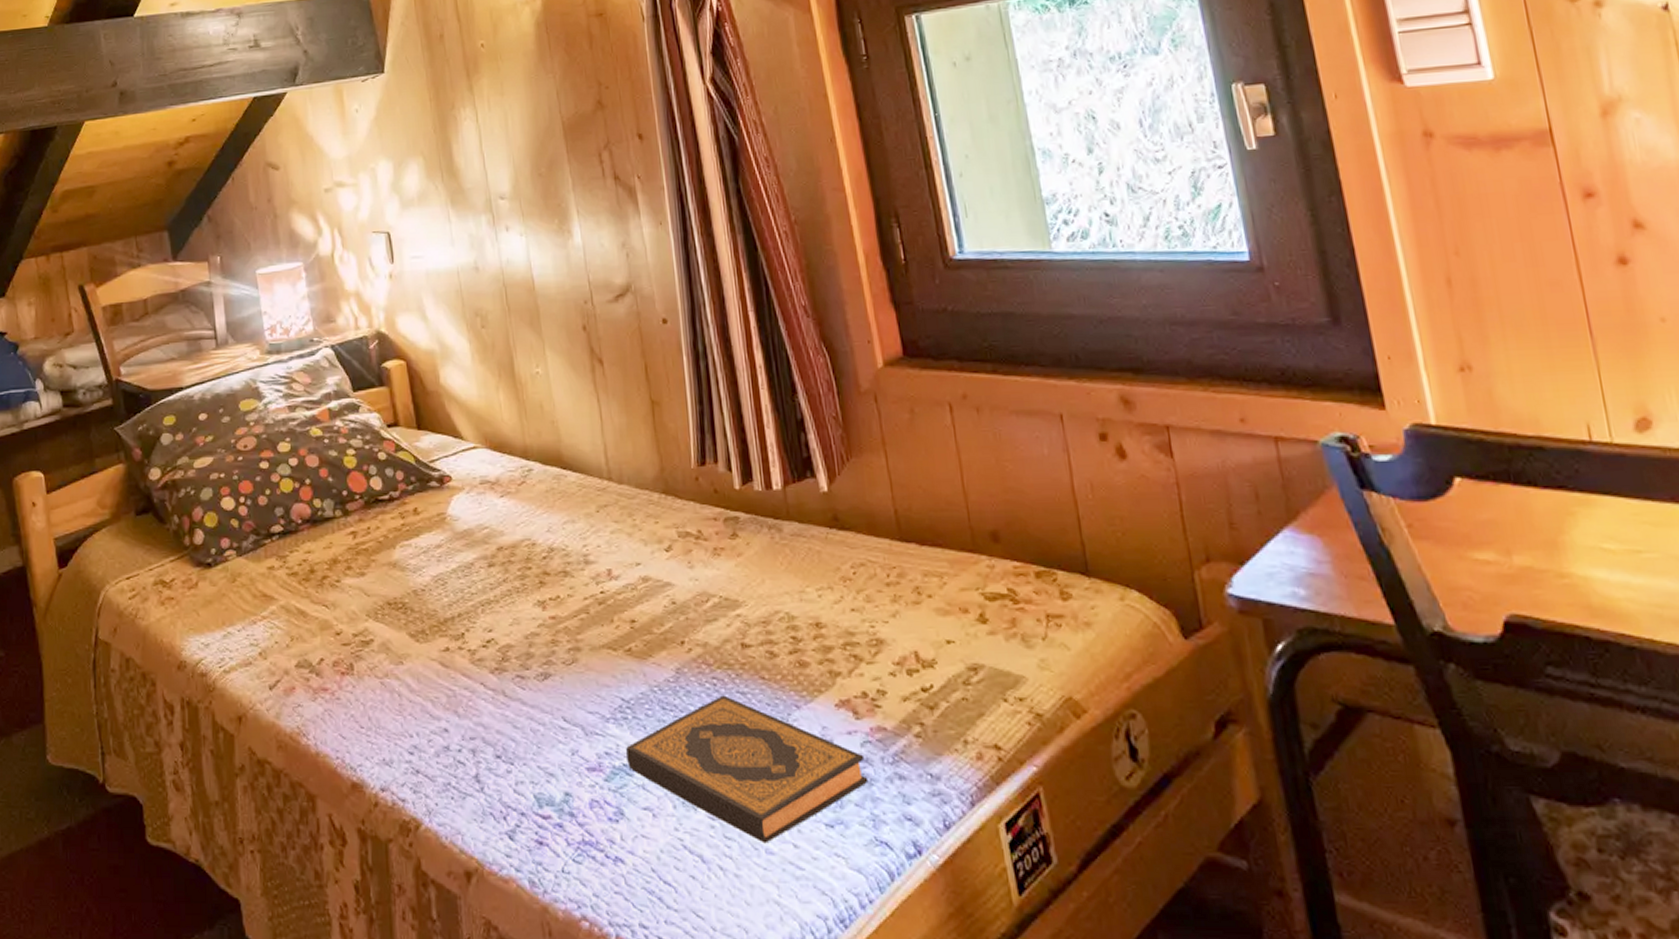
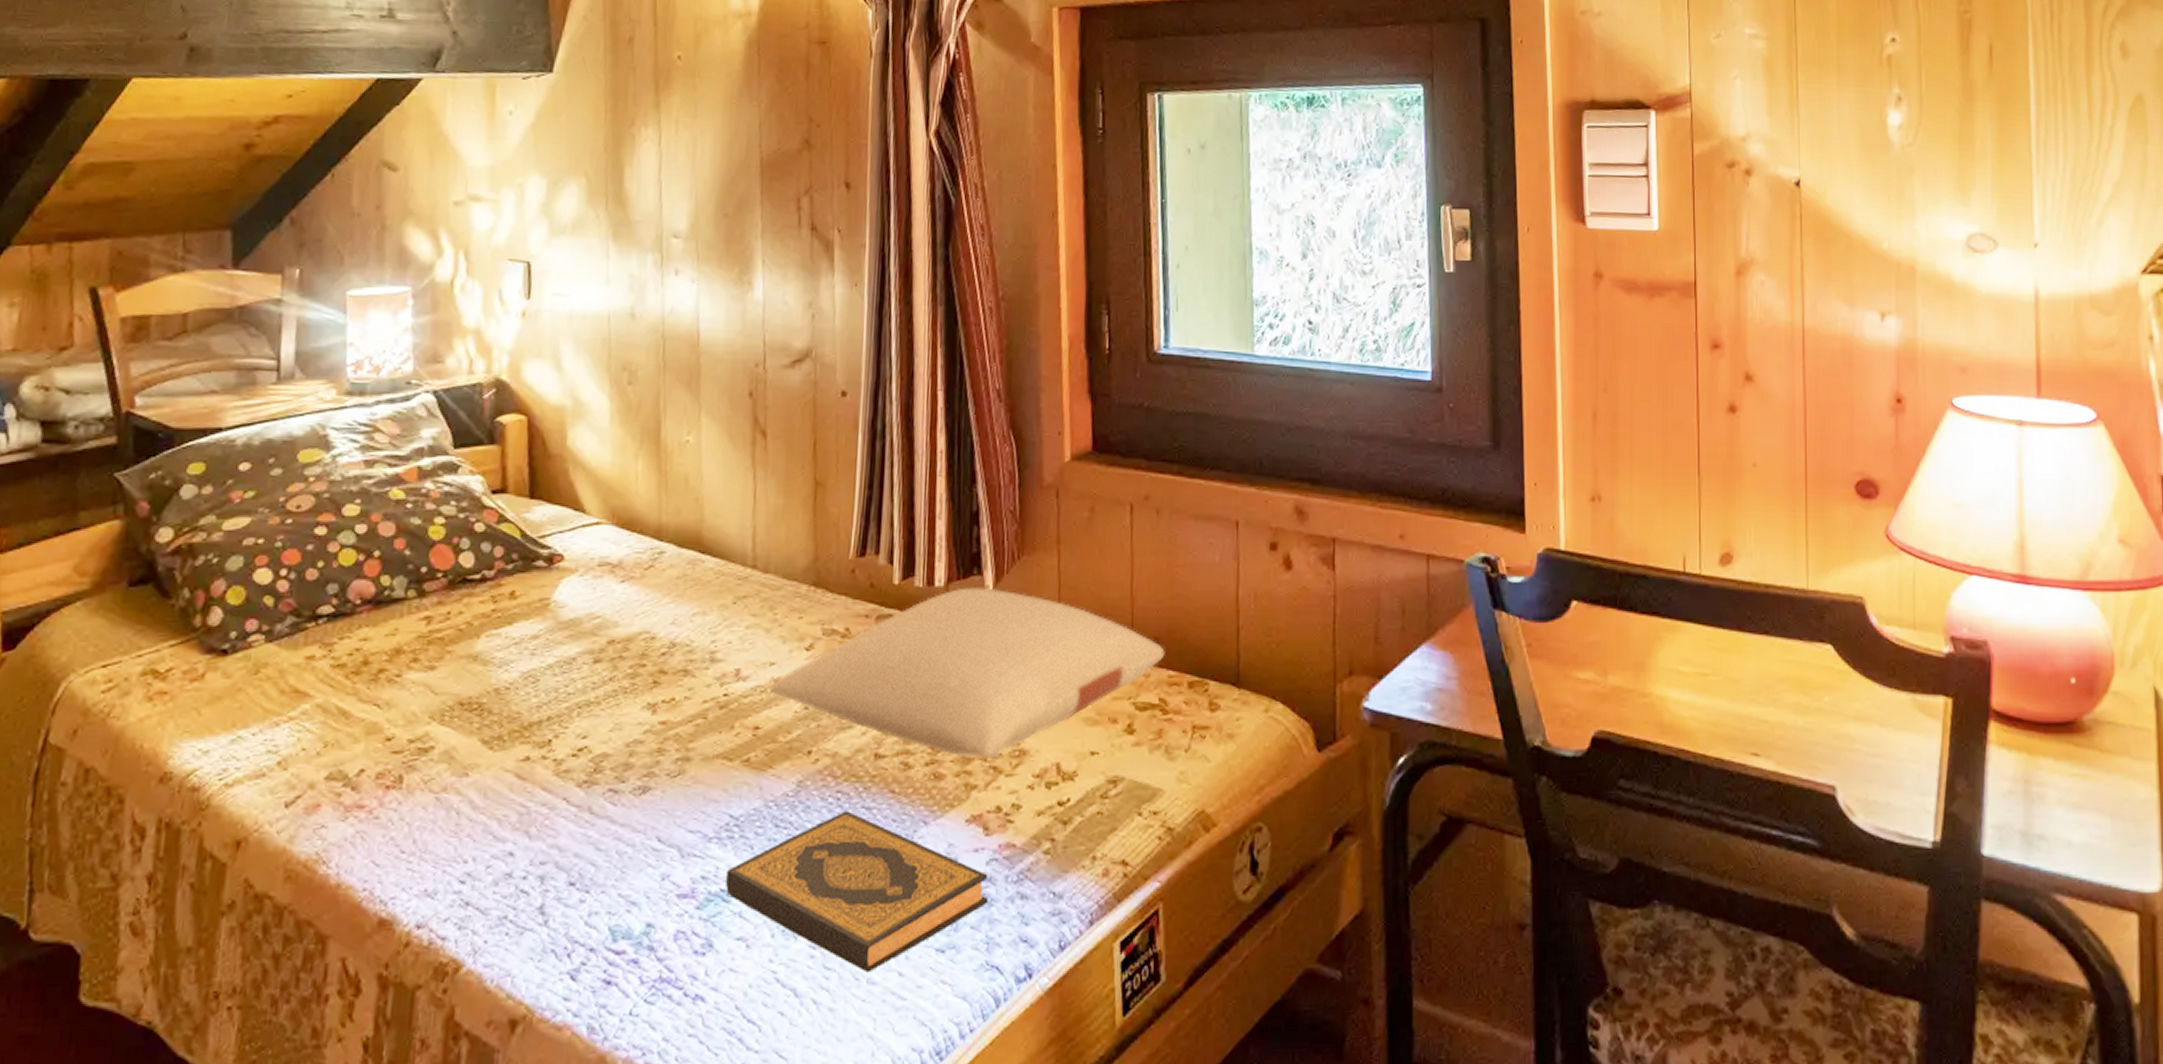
pillow: none [637,488,1007,648] -> present [768,587,1165,759]

